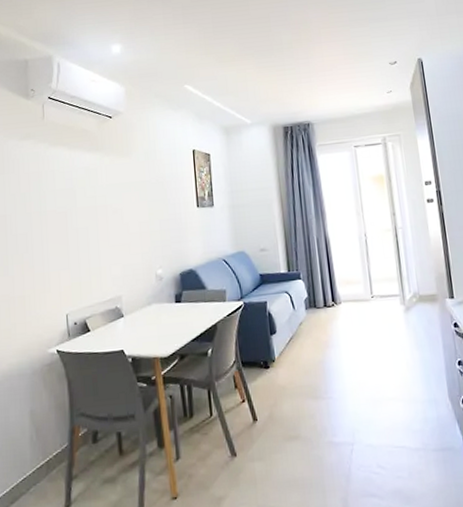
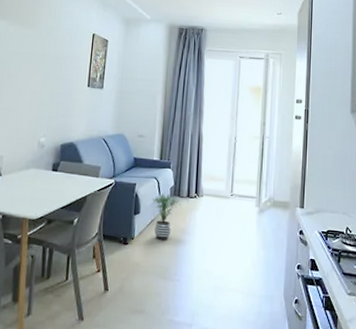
potted plant: none [287,306,318,358] -> present [152,193,180,240]

